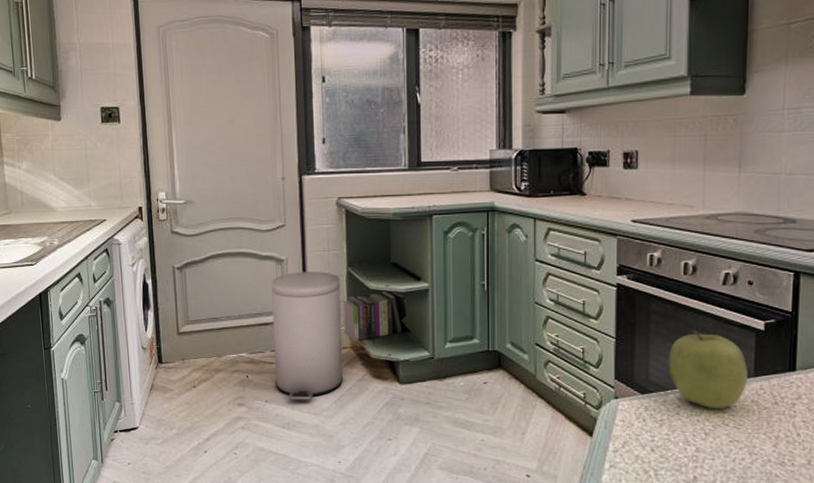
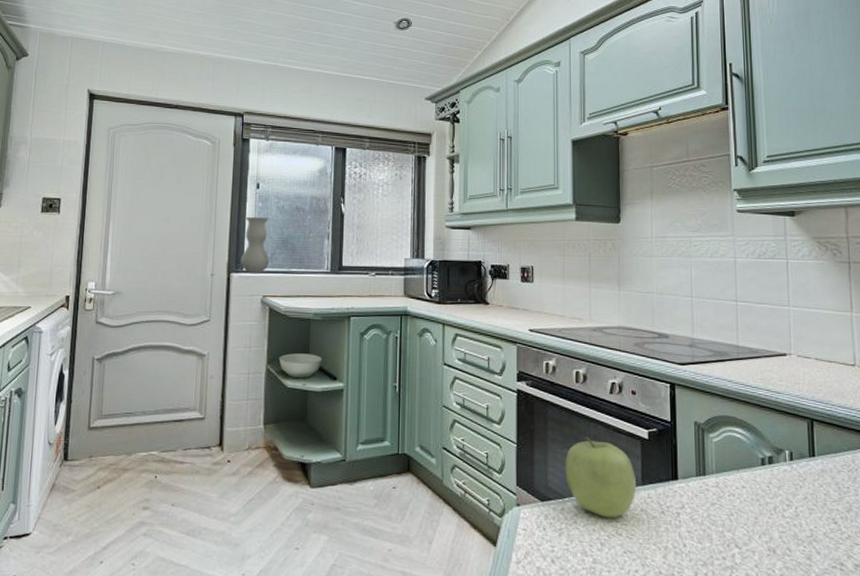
pedal bin: present [271,272,343,400] -> none [184,367,259,504]
vase: none [311,114,342,174] -> present [240,217,270,273]
books: present [343,290,413,342] -> none [259,389,326,442]
bowl: none [359,255,405,279] -> present [278,353,323,378]

